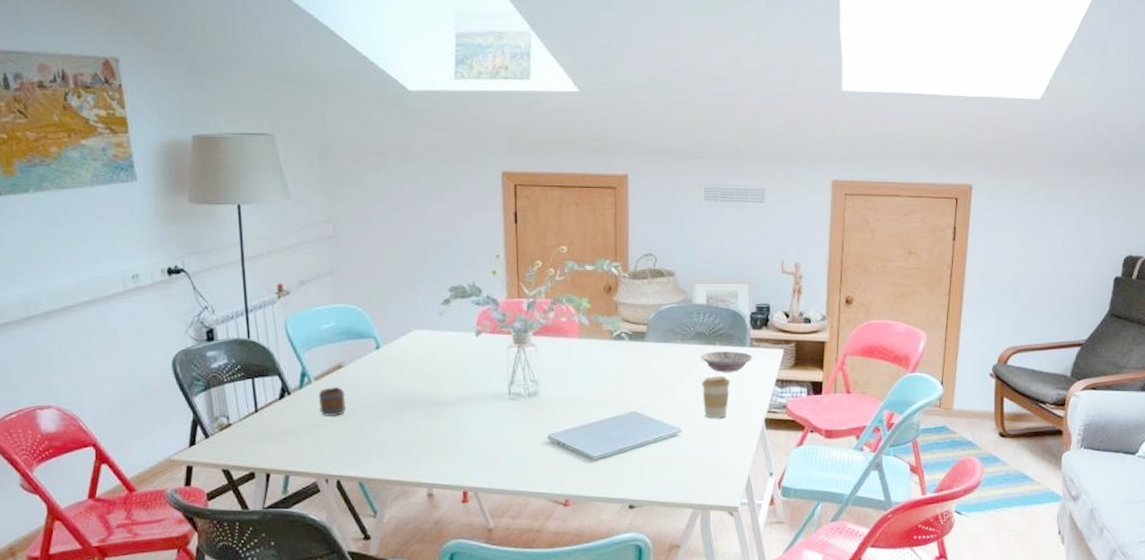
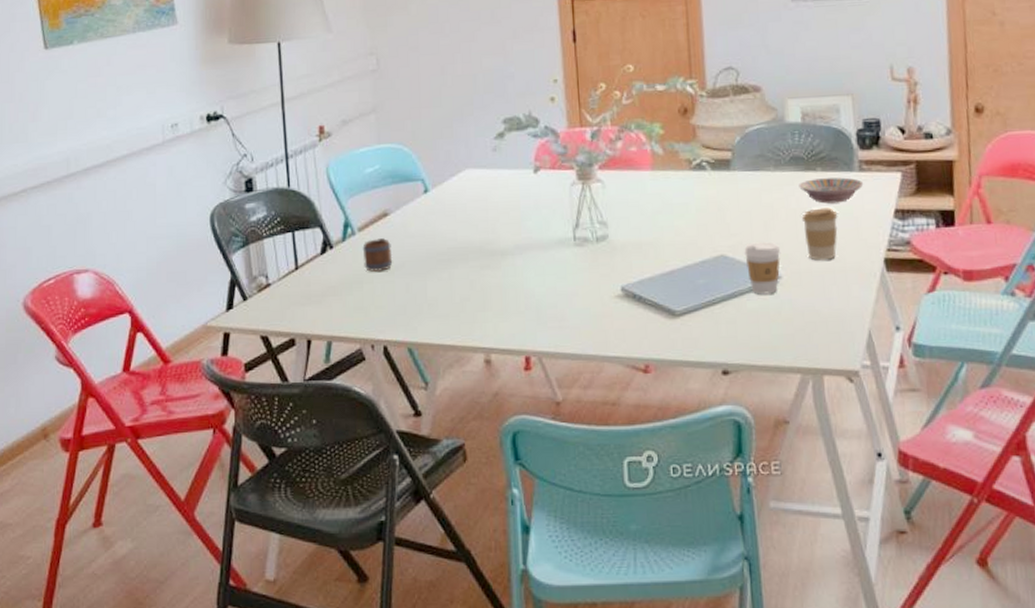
coffee cup: none [653,402,683,445] -> present [744,242,781,295]

